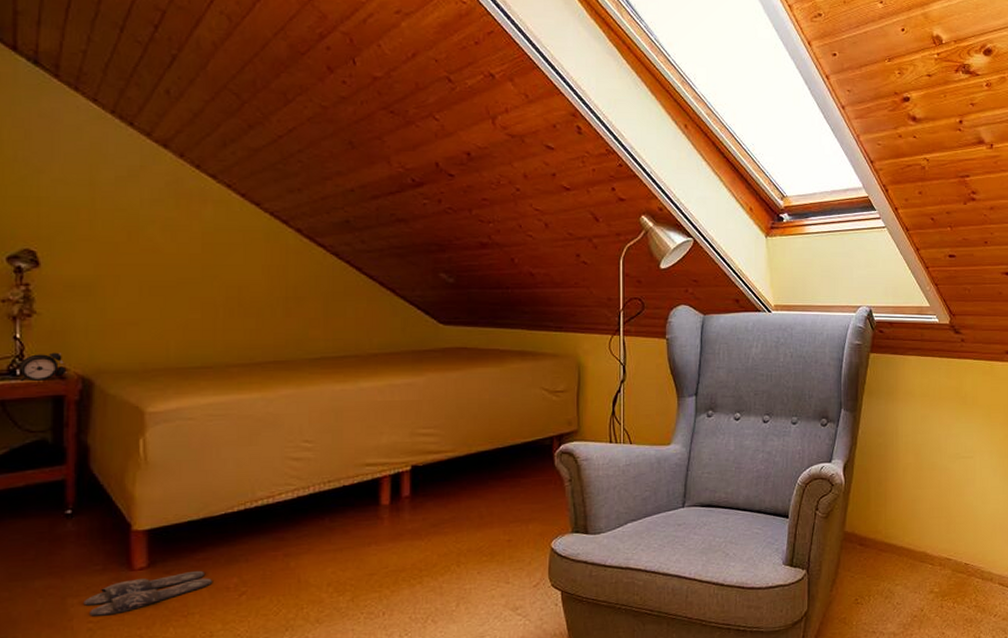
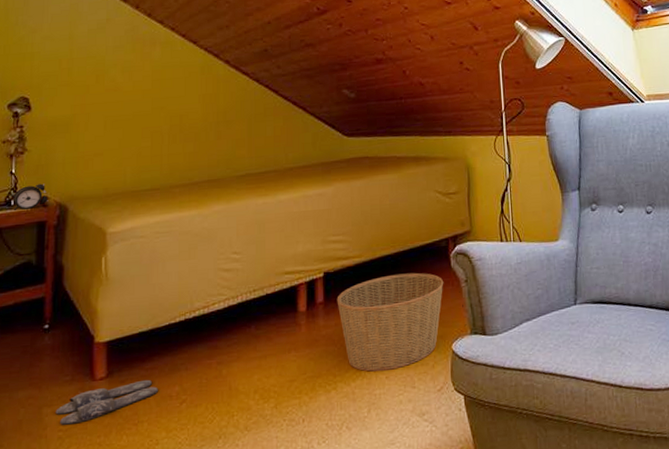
basket: none [425,470,546,567] -> present [337,272,444,372]

